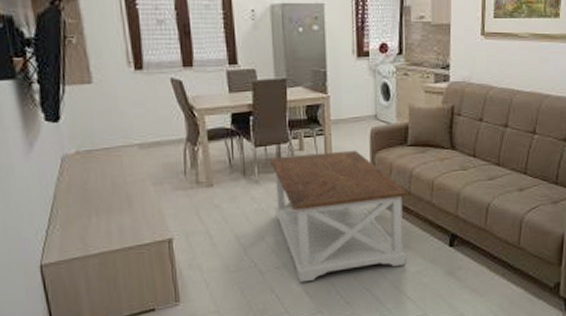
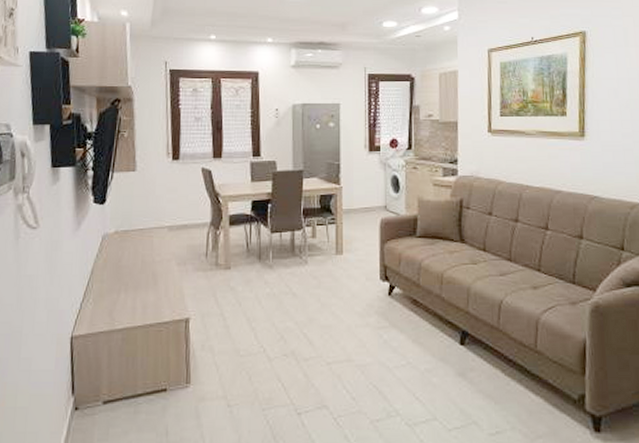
coffee table: present [270,150,409,283] -> none [284,239,418,373]

